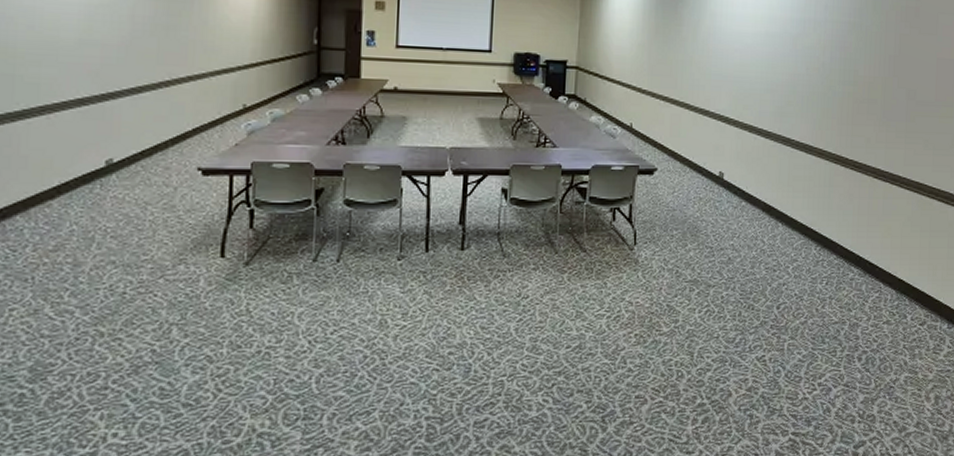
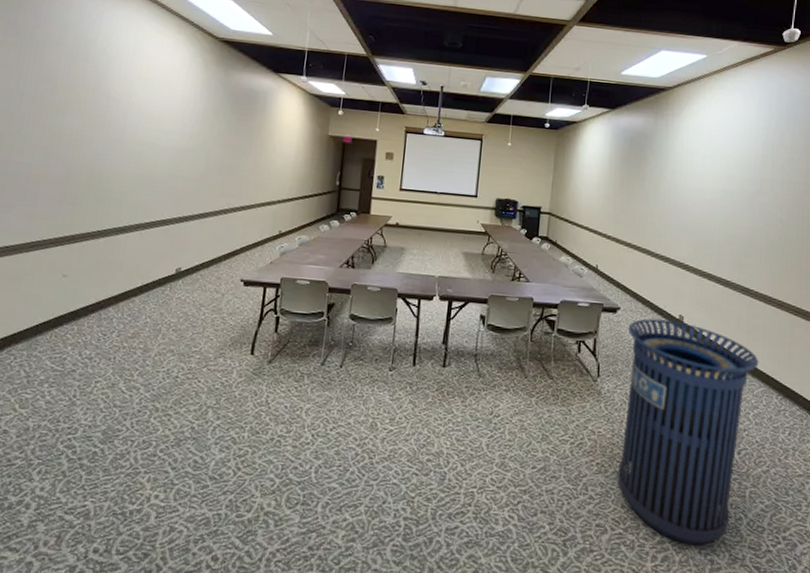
recycling bin: none [657,178,799,404] -> present [617,318,759,546]

